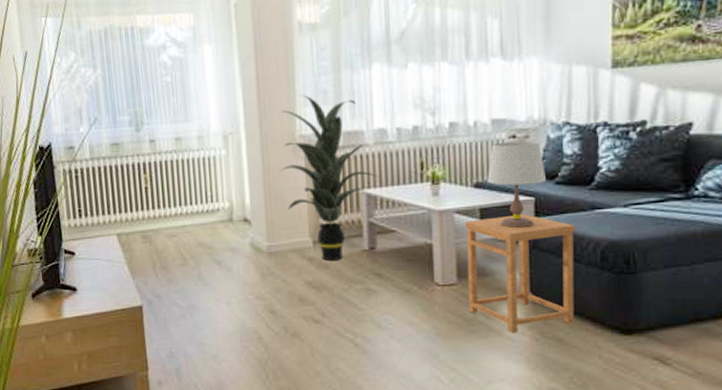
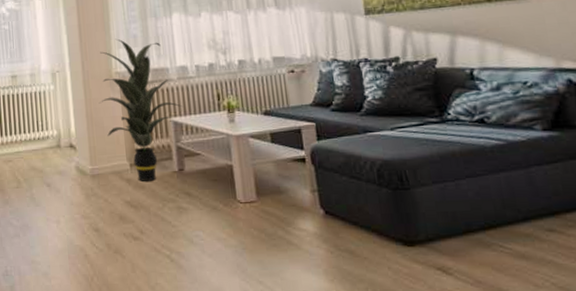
side table: present [464,214,575,333] -> none [258,137,363,247]
table lamp: present [487,140,546,228] -> none [274,74,323,150]

